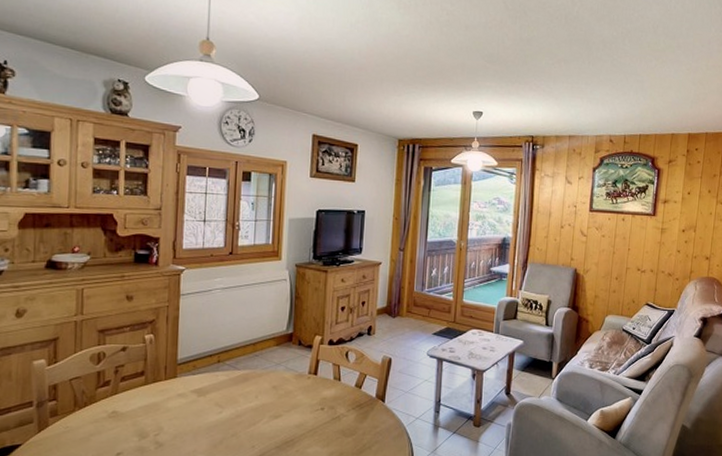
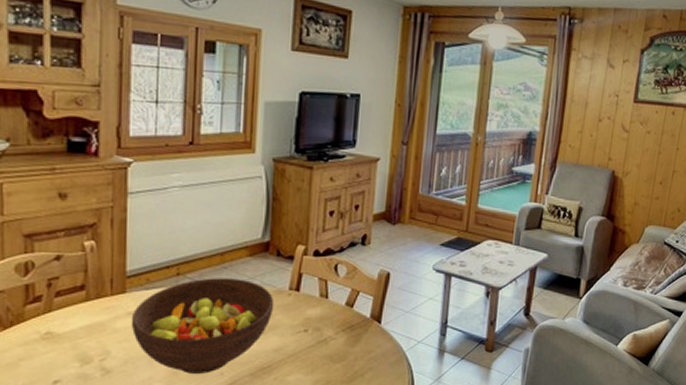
fruit bowl: none [180,364,297,447] -> present [131,278,275,374]

